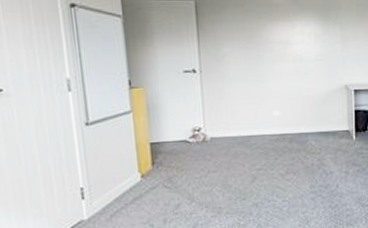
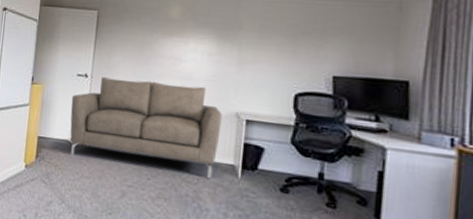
sofa: none [182,66,335,155] -> present [70,77,223,178]

